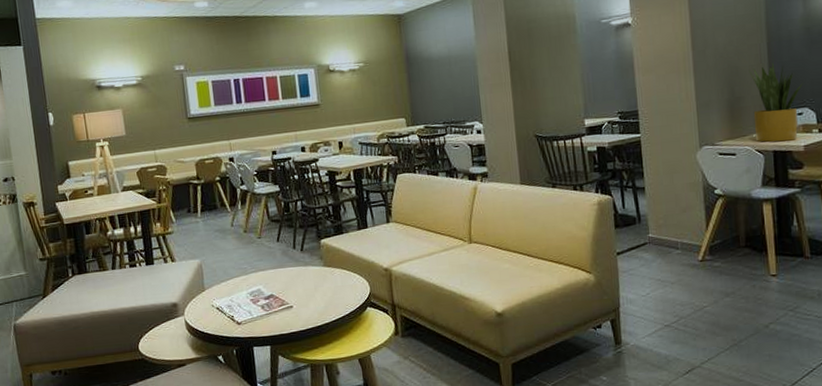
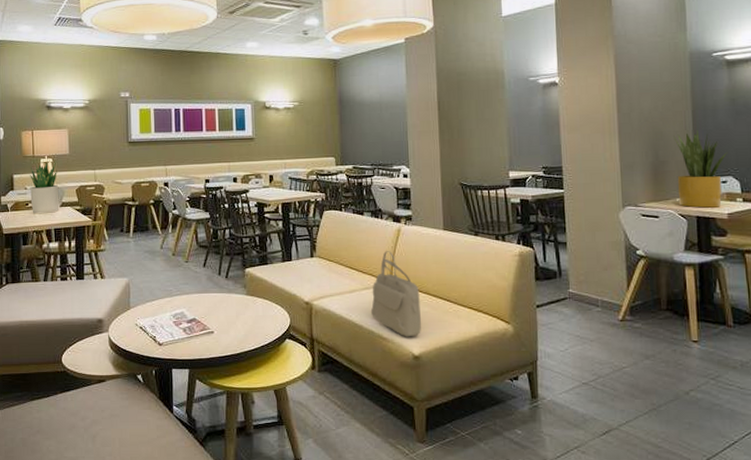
planter: none [86,143,121,202] -> present [30,160,59,214]
handbag: none [451,210,504,295] -> present [370,251,422,337]

